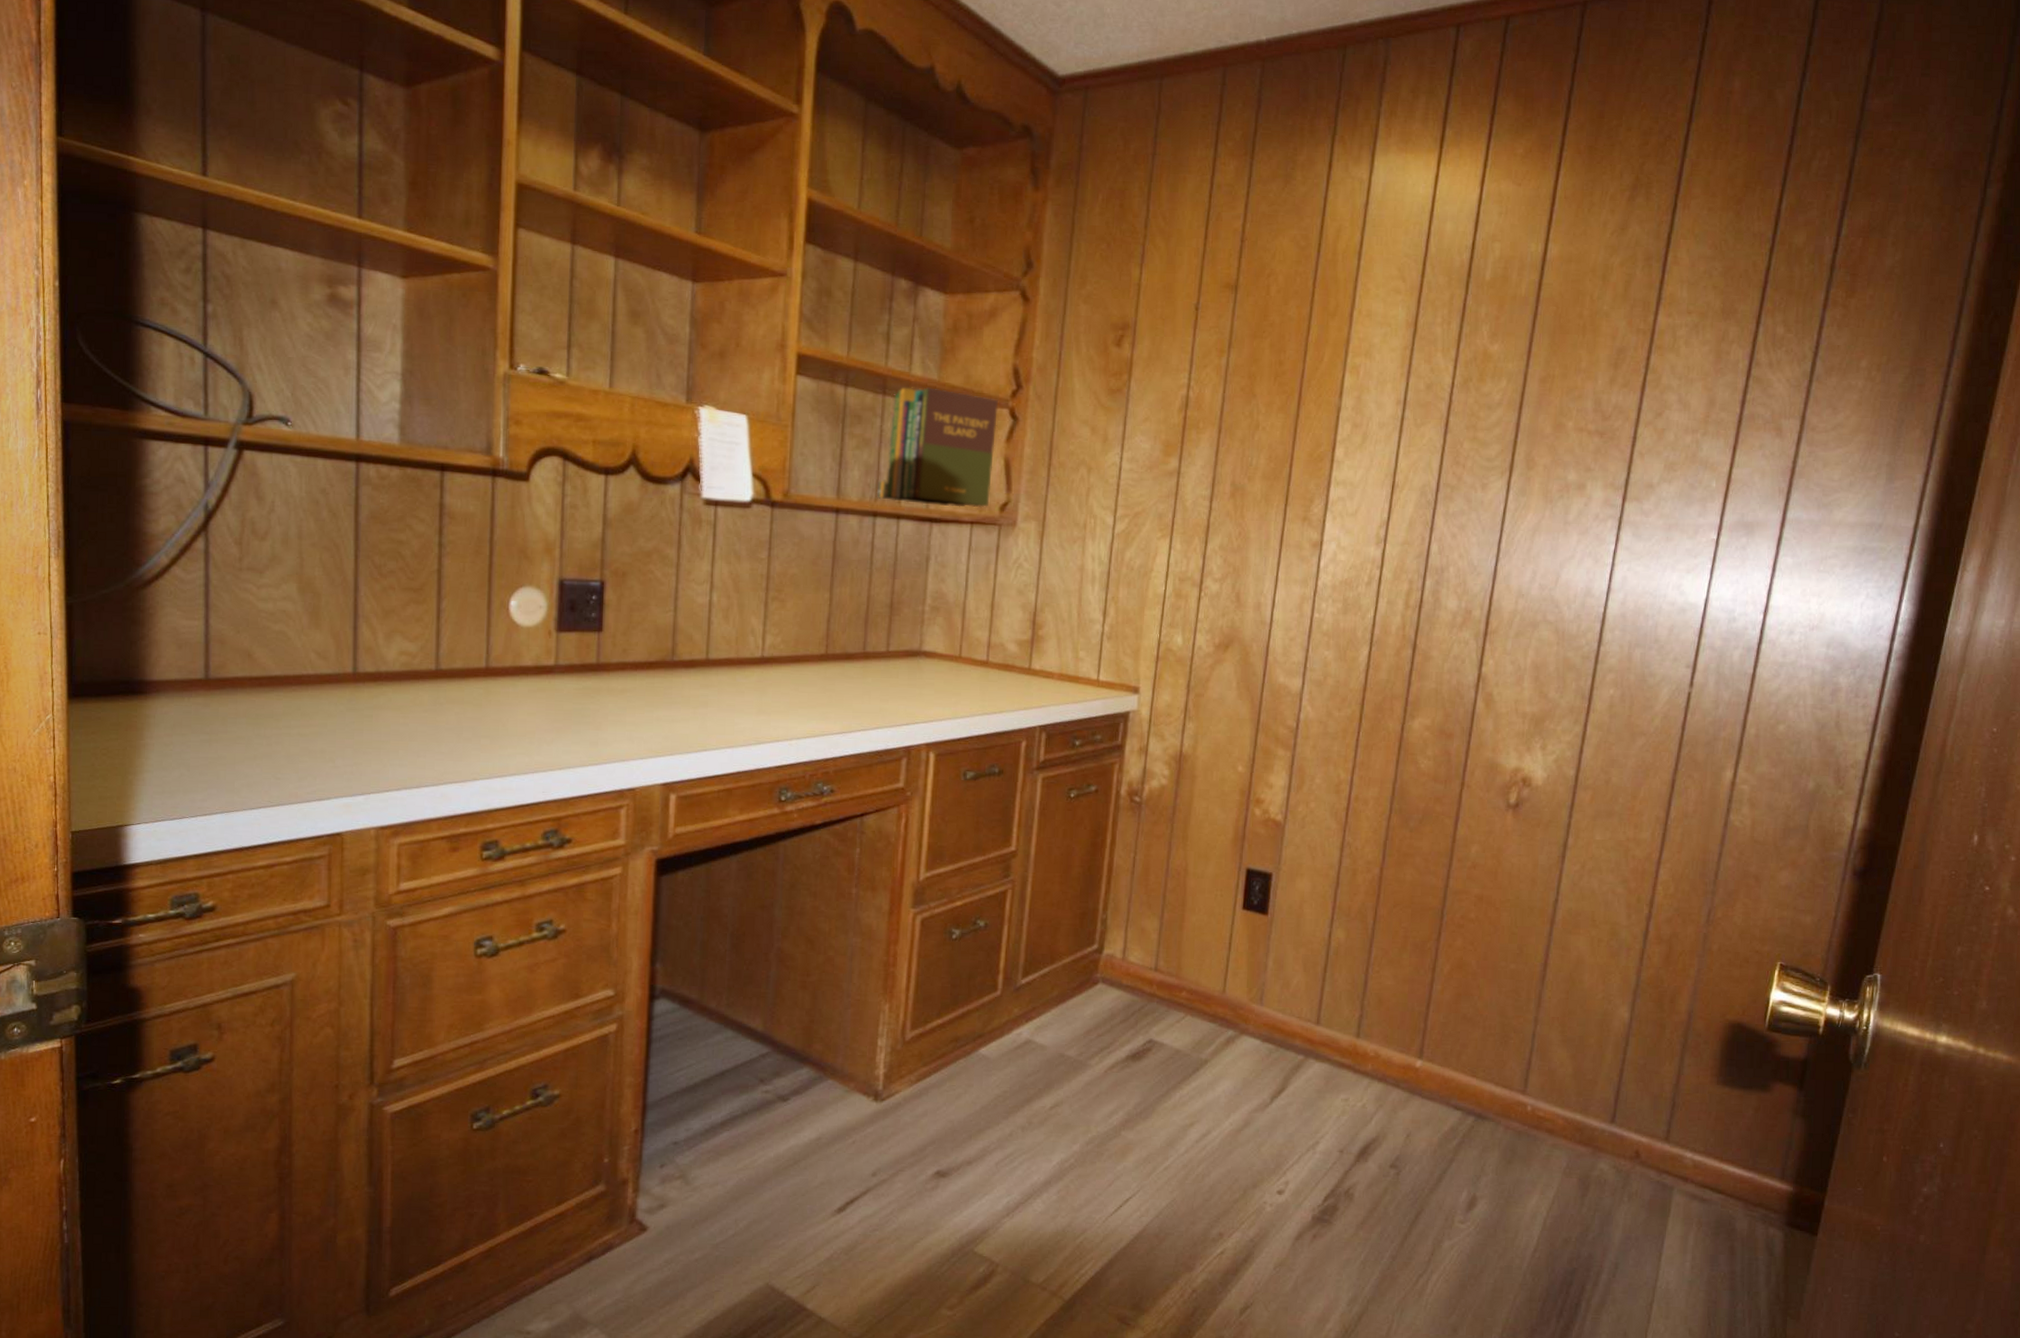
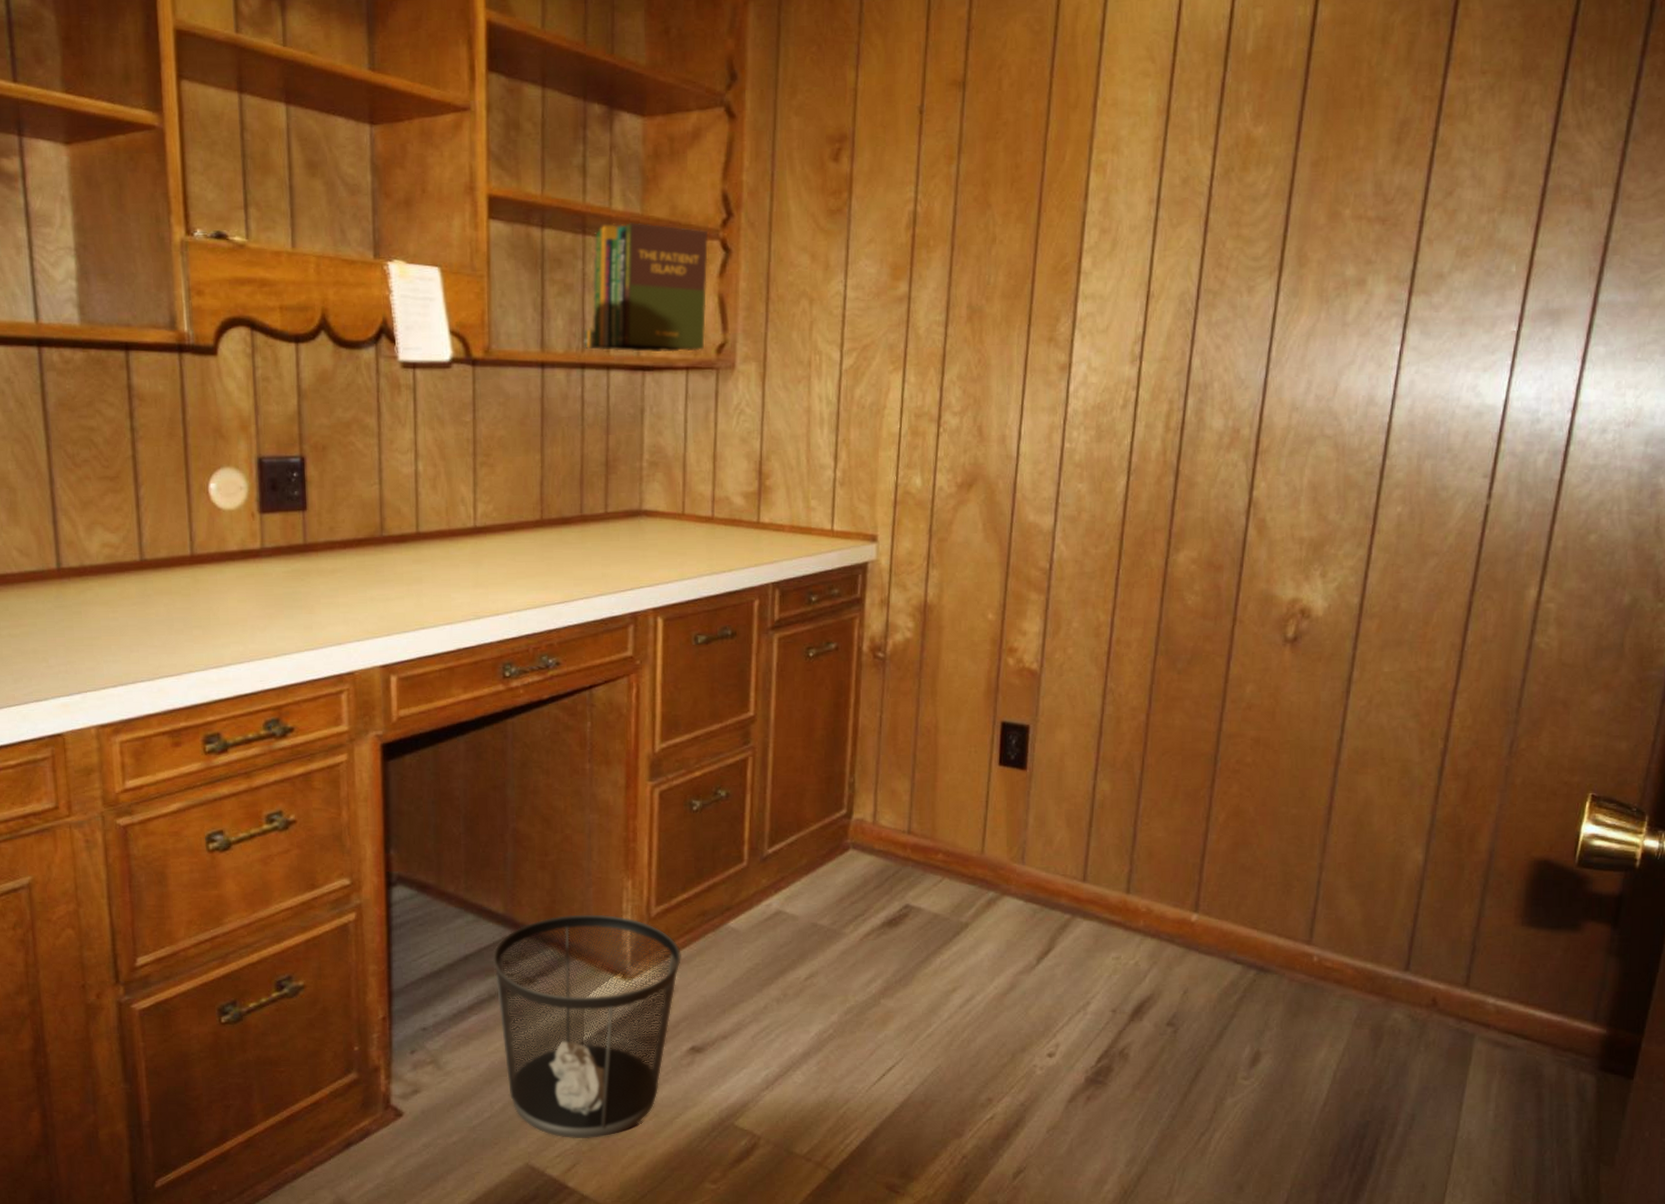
waste bin: none [748,1035,932,1260] -> present [492,914,681,1139]

